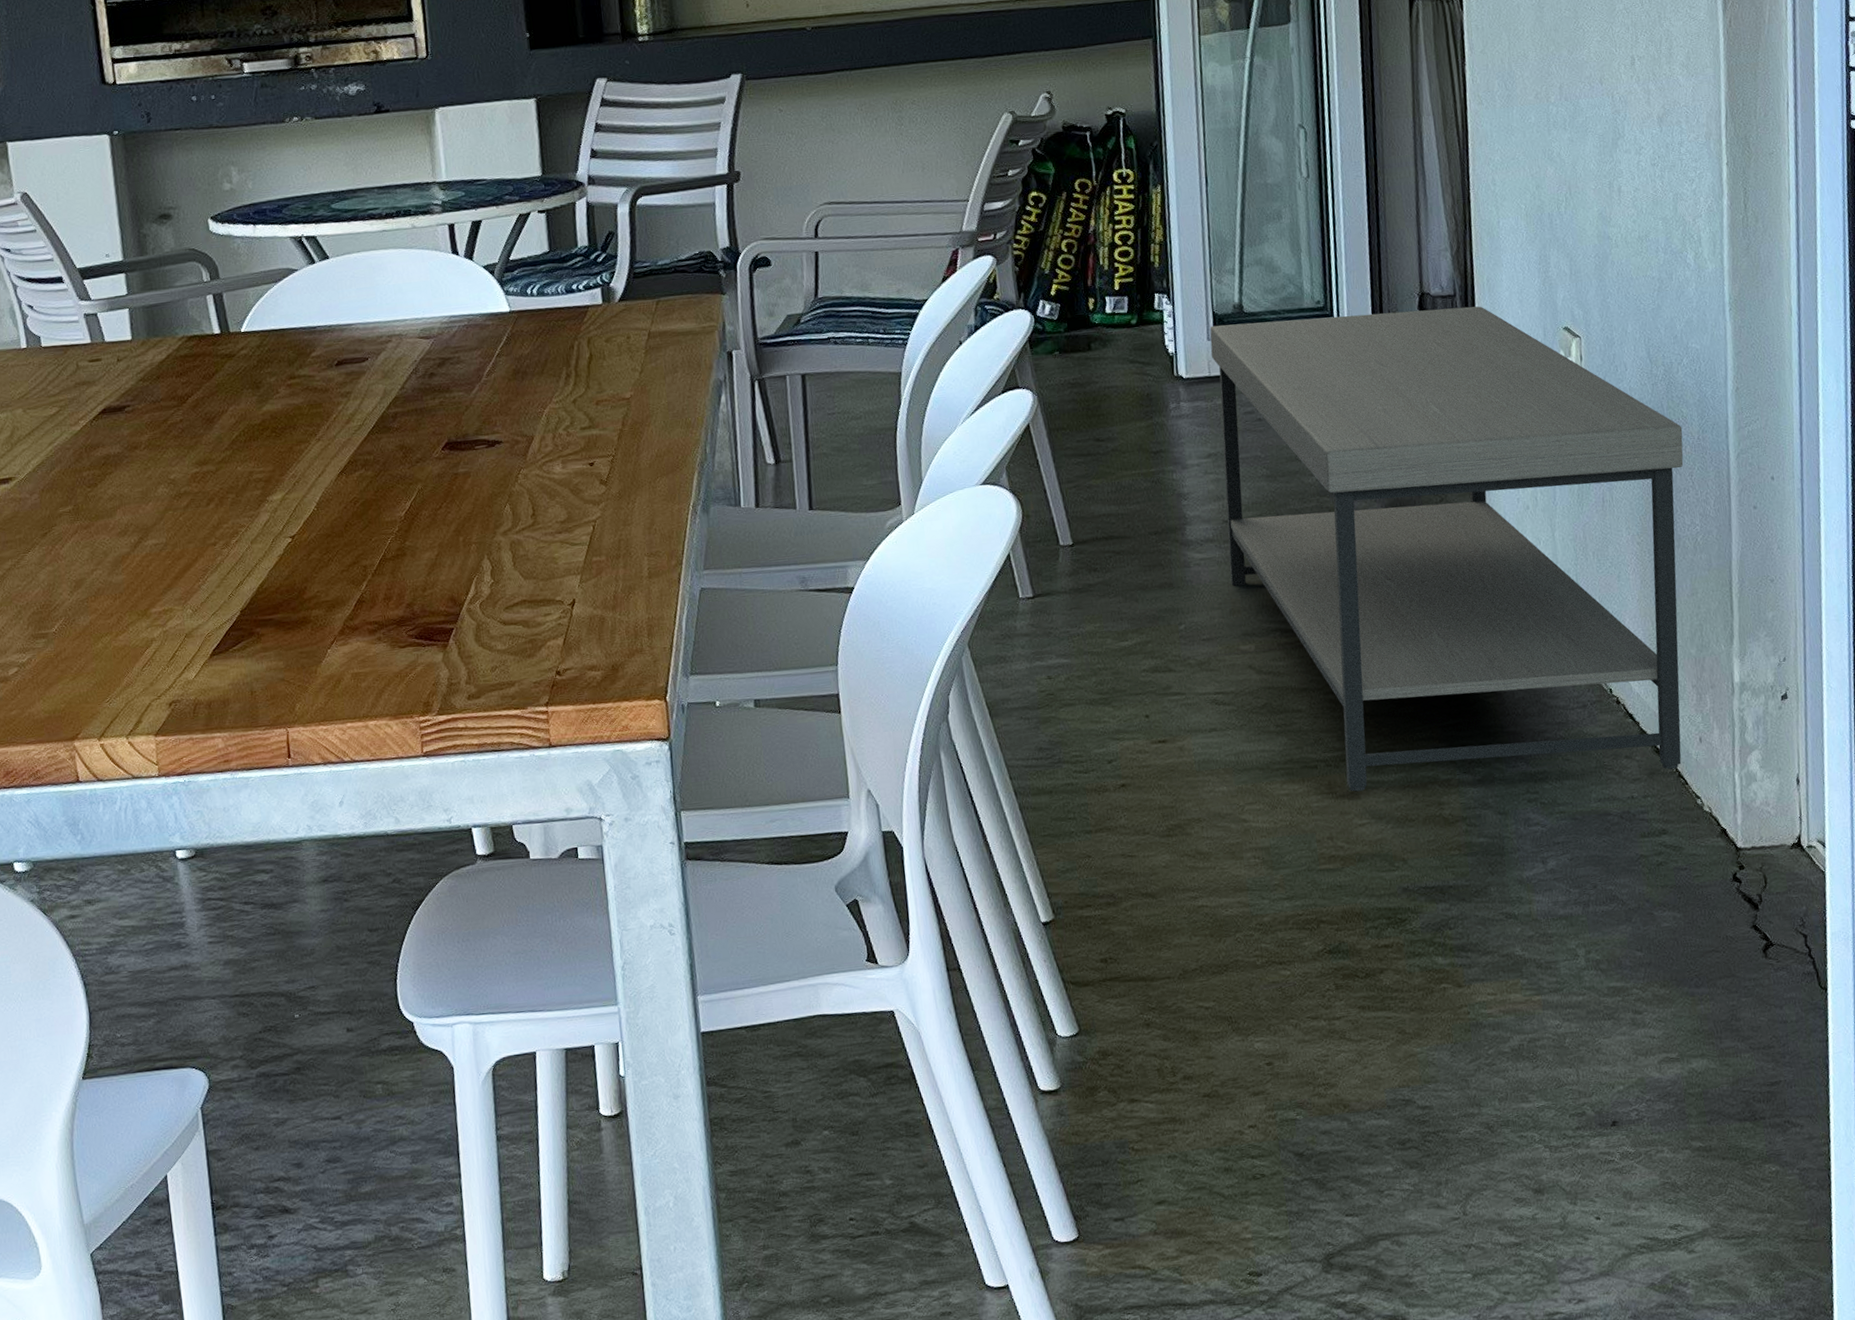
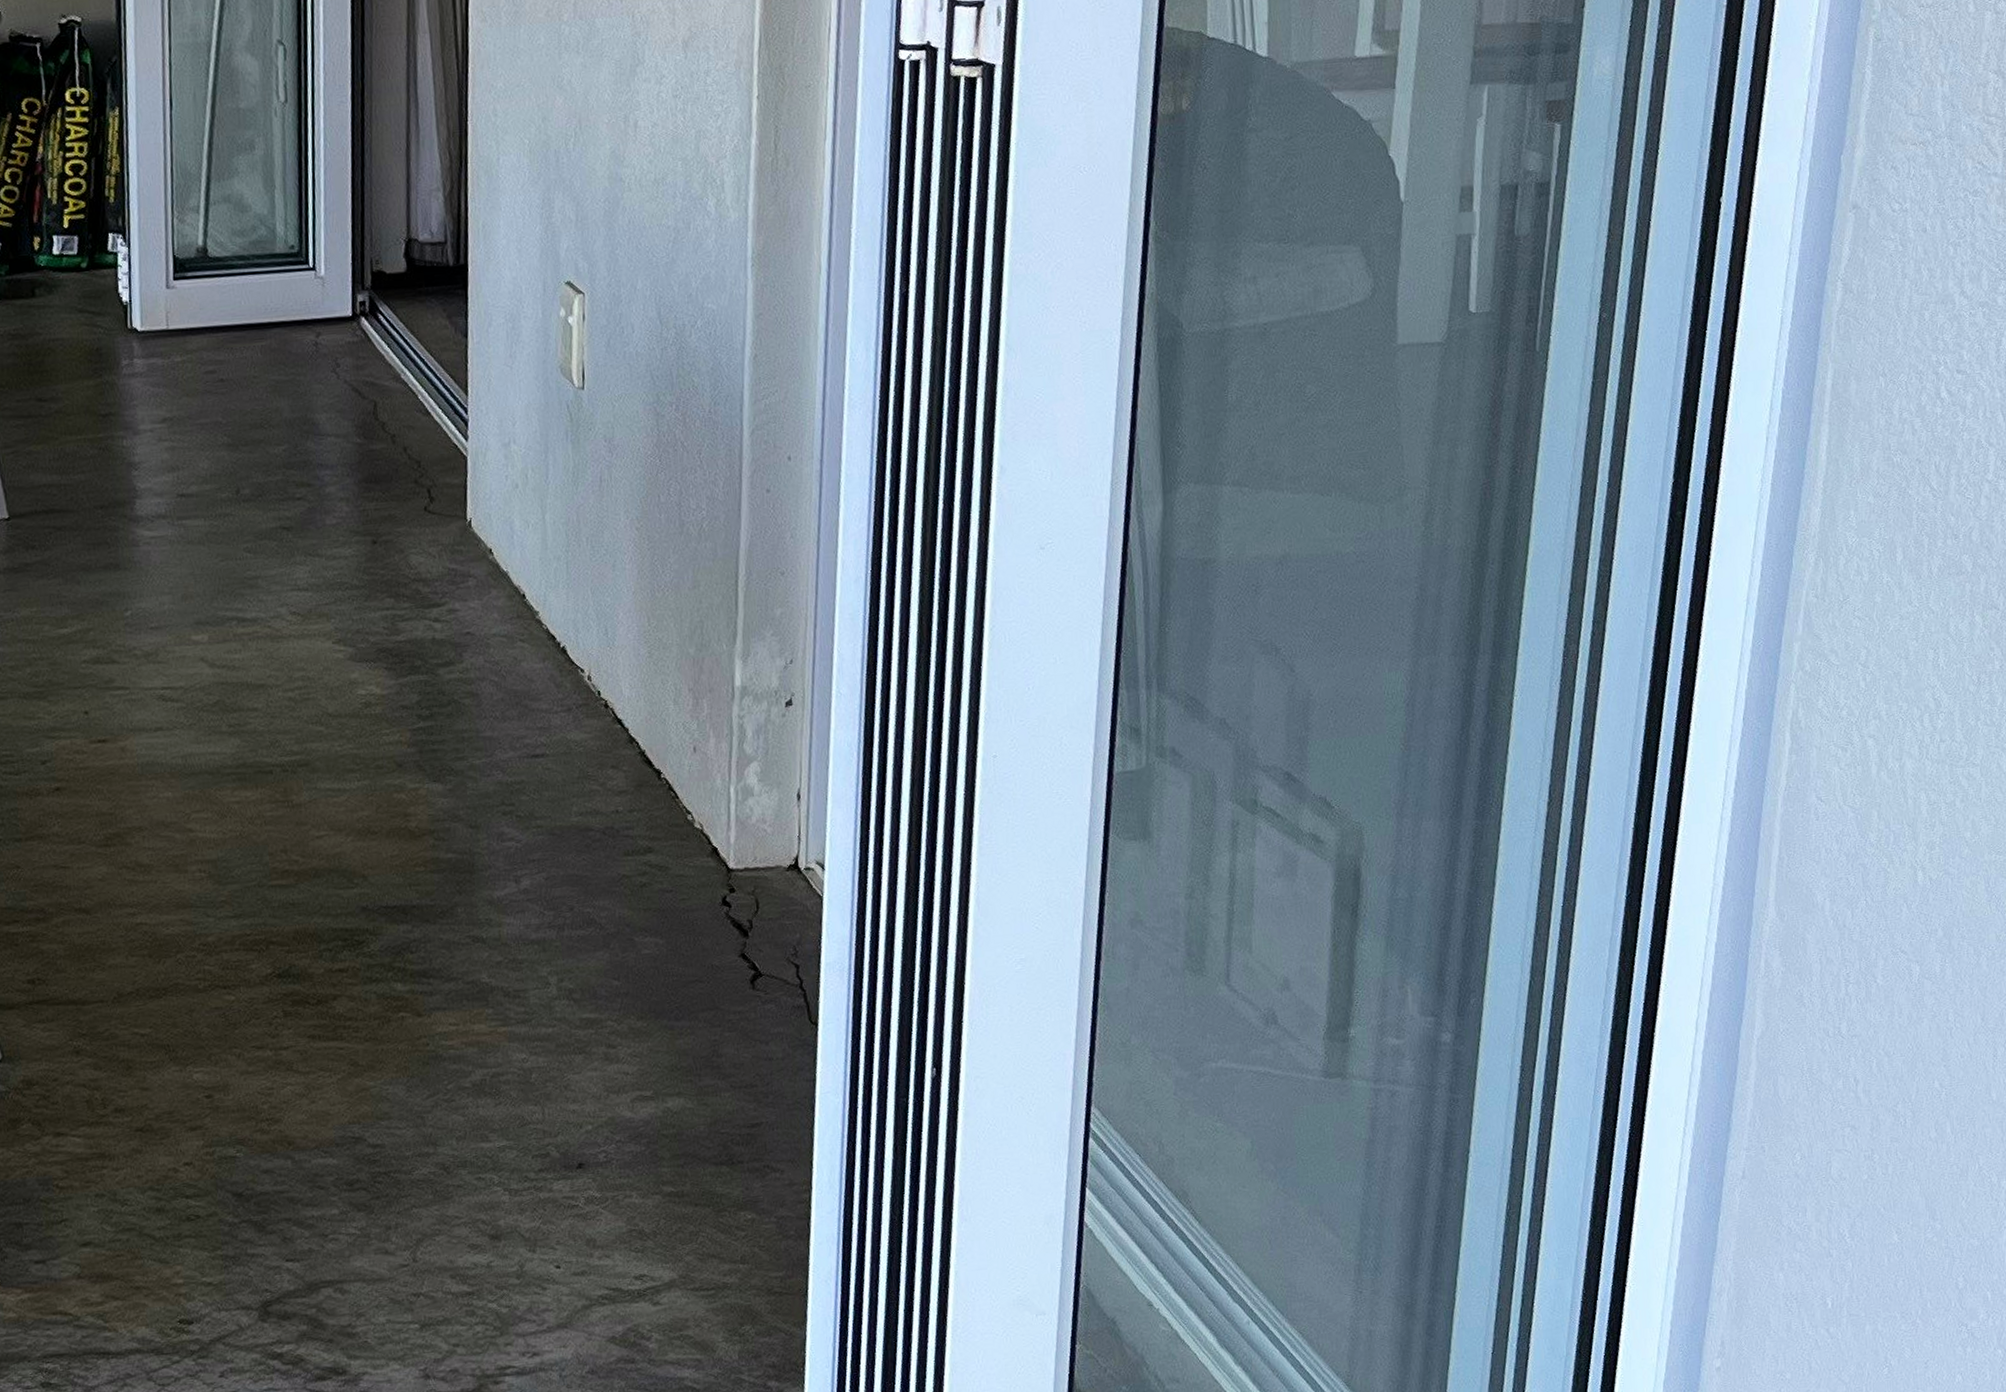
storage bench: present [1210,306,1684,792] -> none [169,255,693,800]

